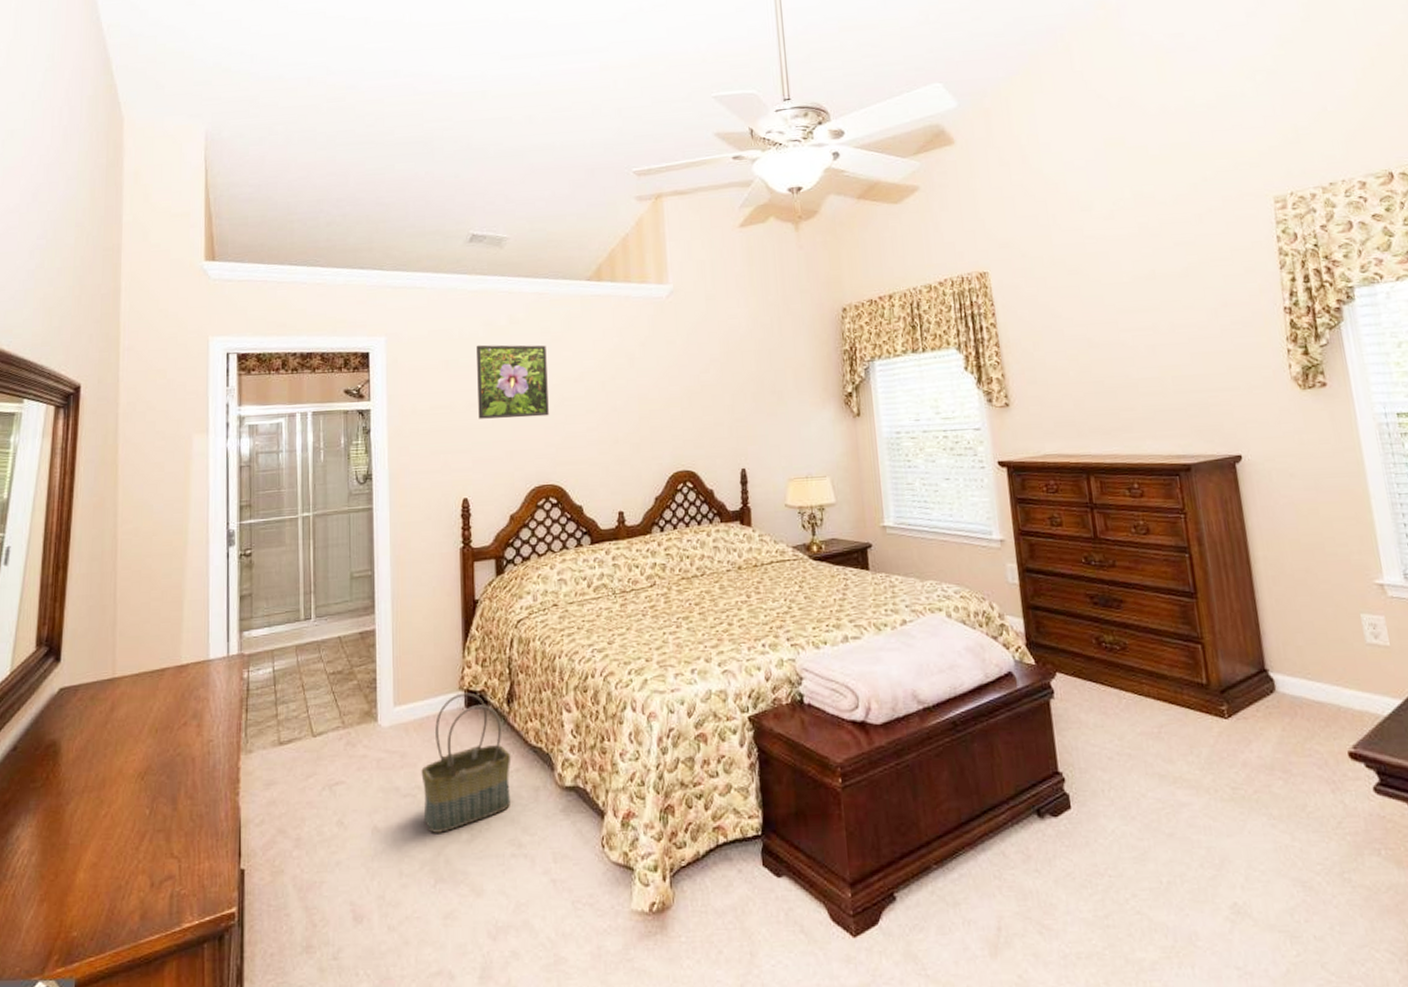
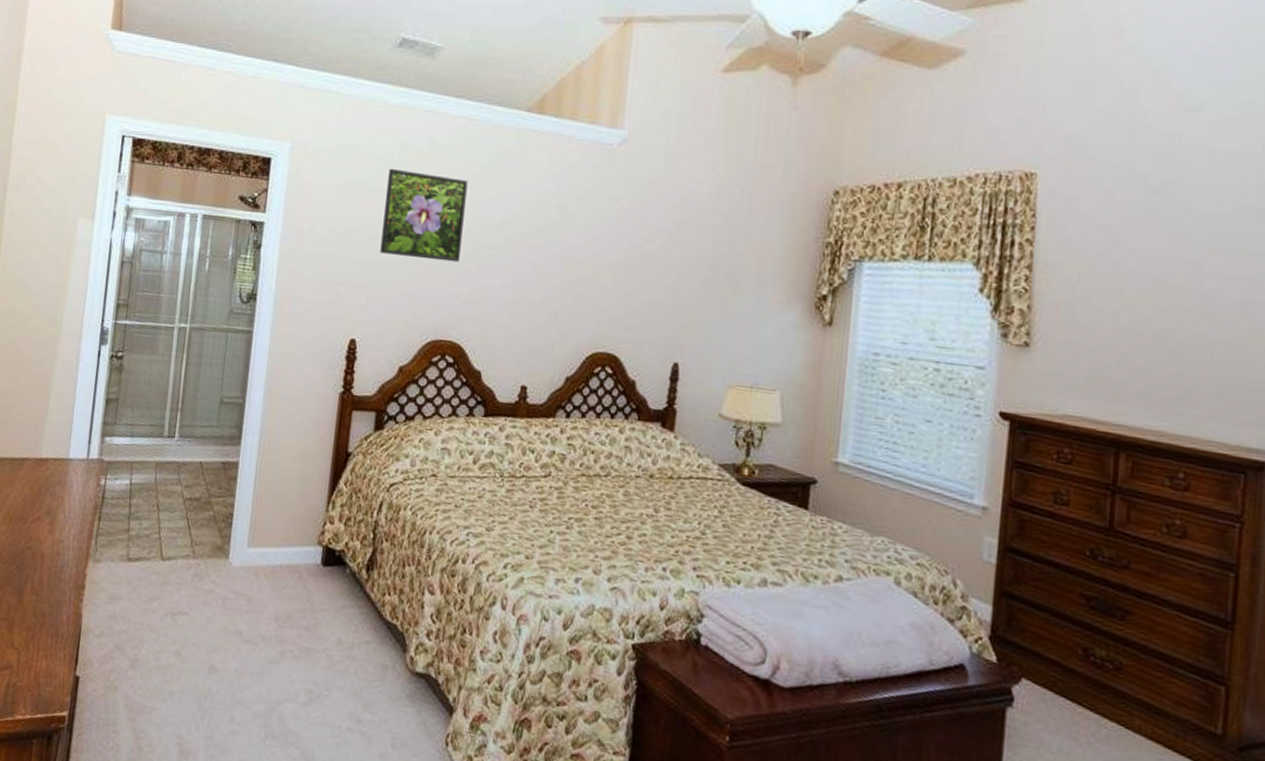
basket: present [421,692,511,833] -> none [262,548,363,689]

